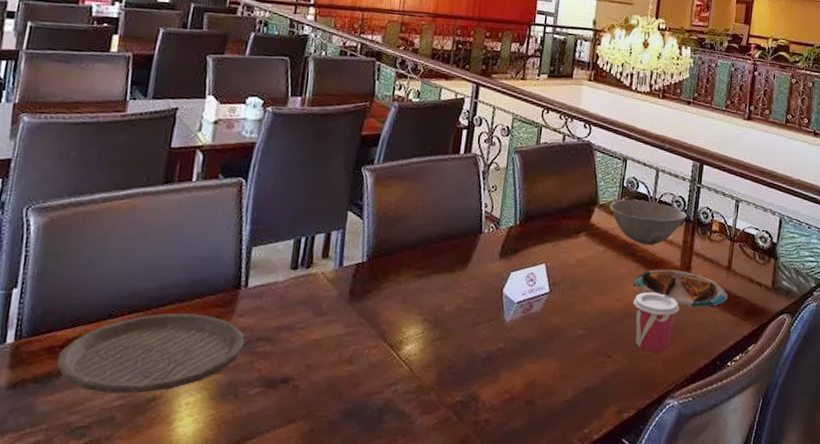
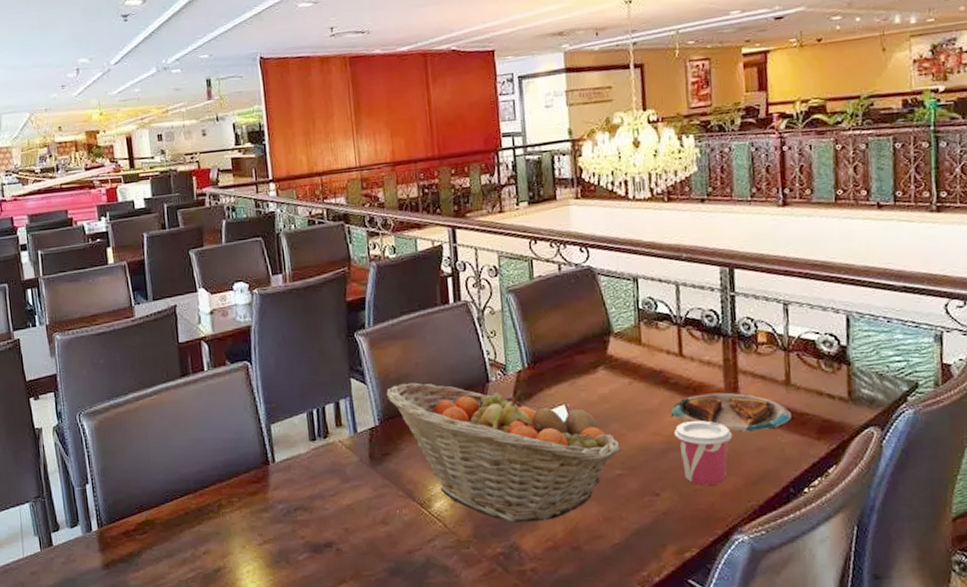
plate: present [56,312,245,395] -> none [134,491,284,568]
fruit basket: none [380,223,587,373] -> present [386,382,622,523]
bowl: present [609,199,687,246] -> none [626,320,723,370]

